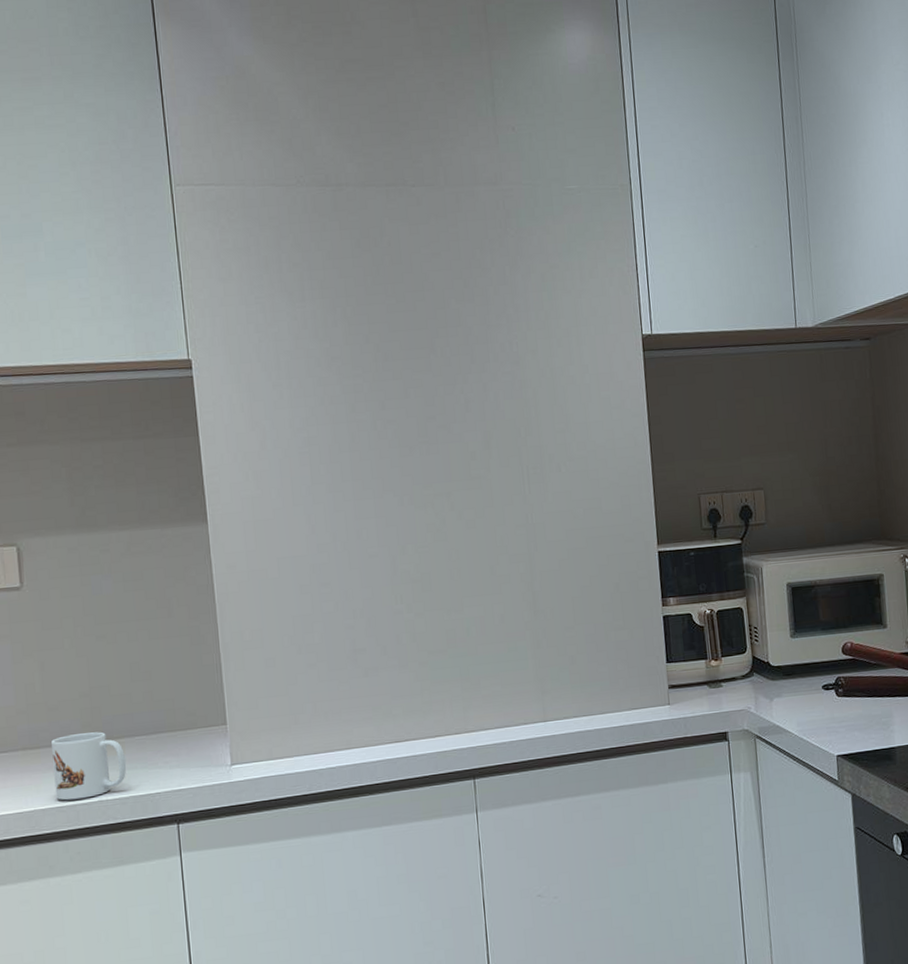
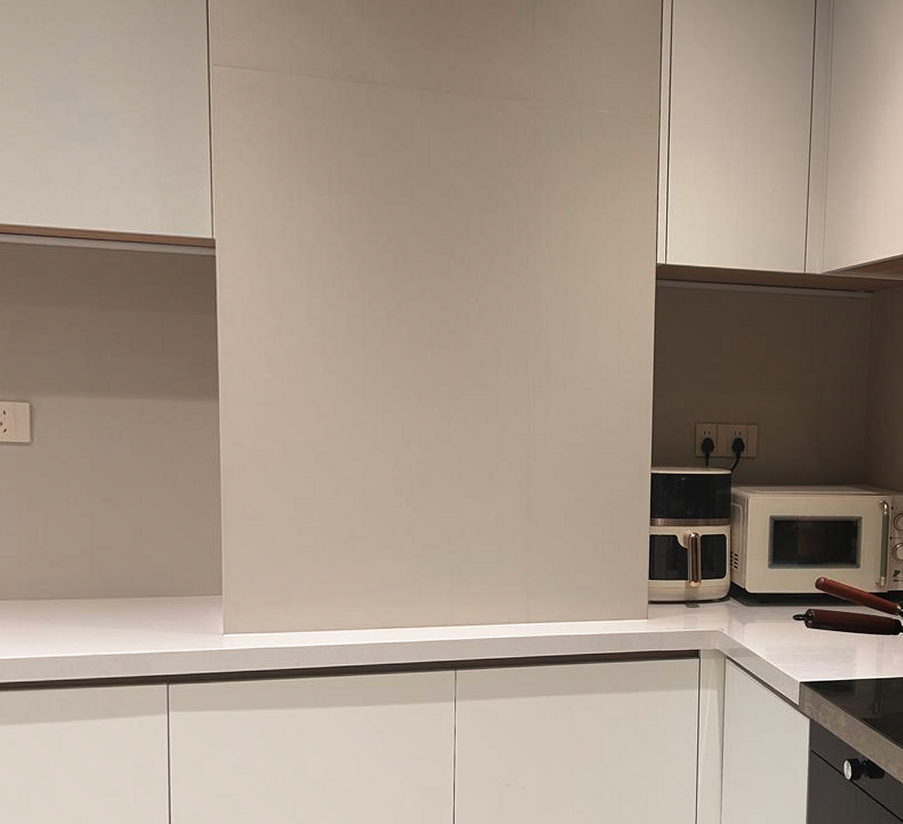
mug: present [50,732,127,801] -> none [49,589,122,652]

